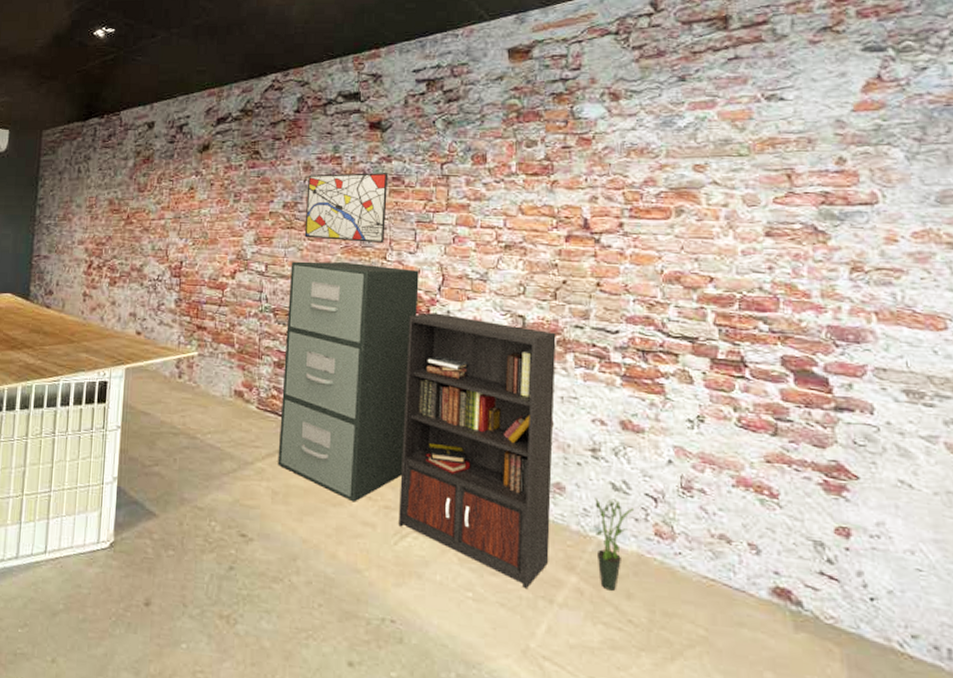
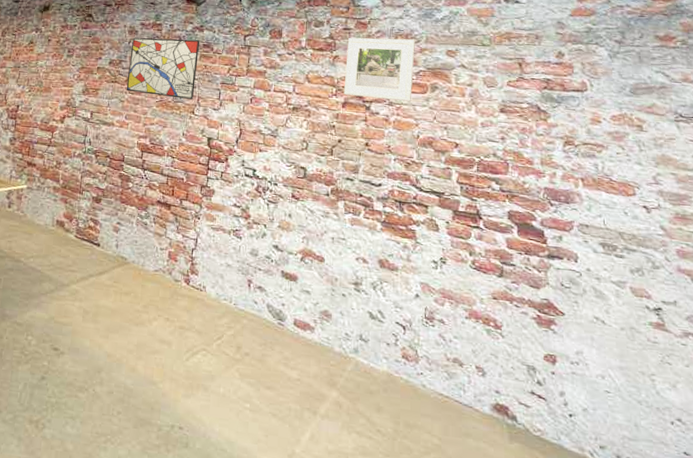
filing cabinet: present [277,261,419,502] -> none [90,110,221,323]
bookcase: present [398,313,556,588] -> none [191,161,331,401]
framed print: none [566,154,653,231] -> present [344,37,415,102]
potted plant: present [595,497,635,591] -> none [354,324,387,405]

